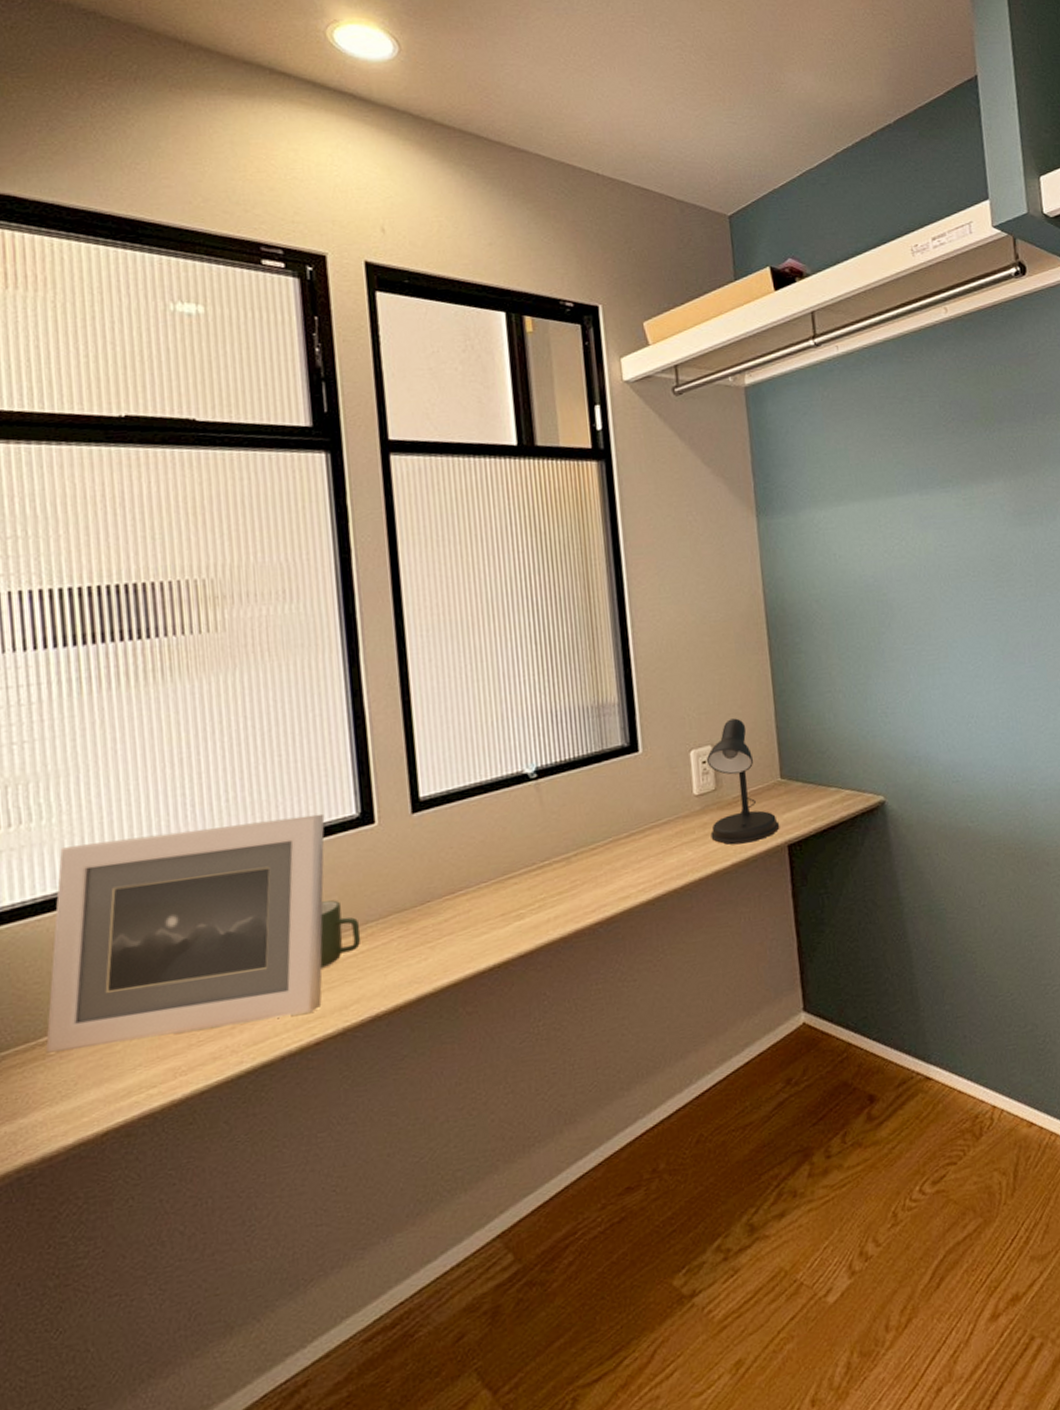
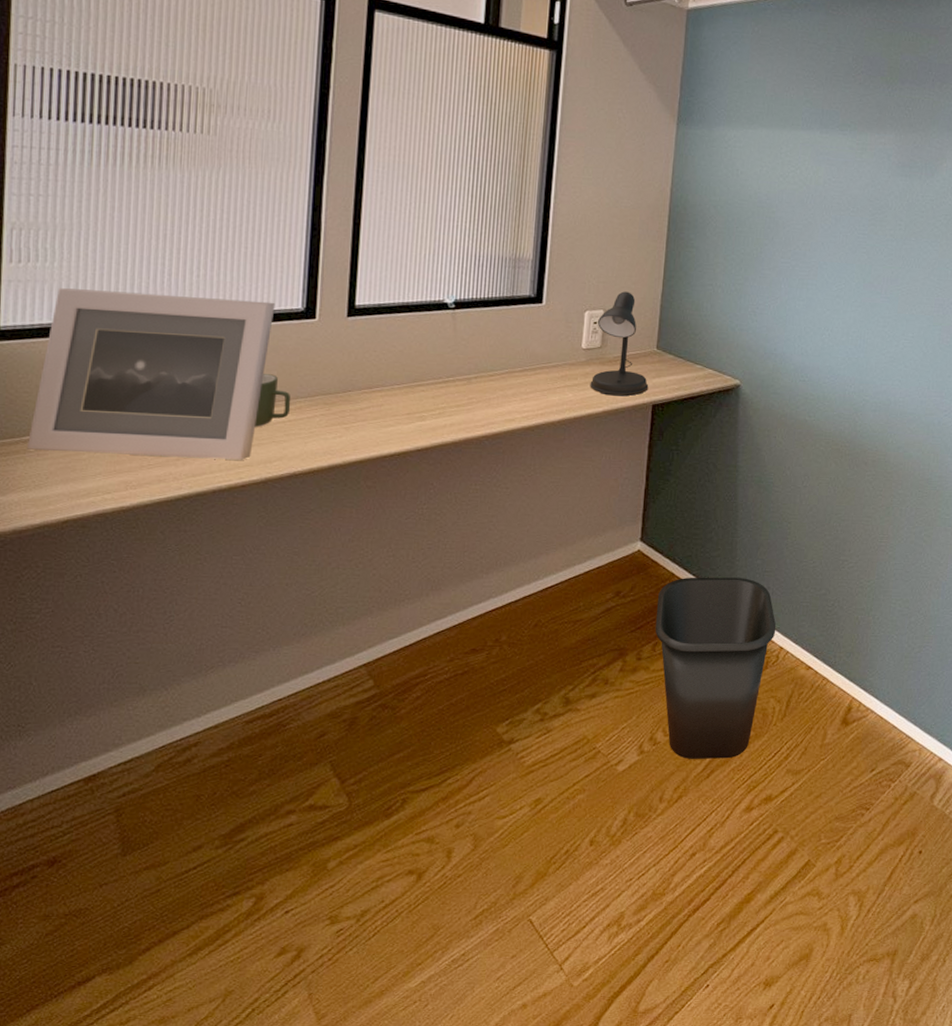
waste bin: none [837,1030,984,1270] -> present [655,577,776,759]

